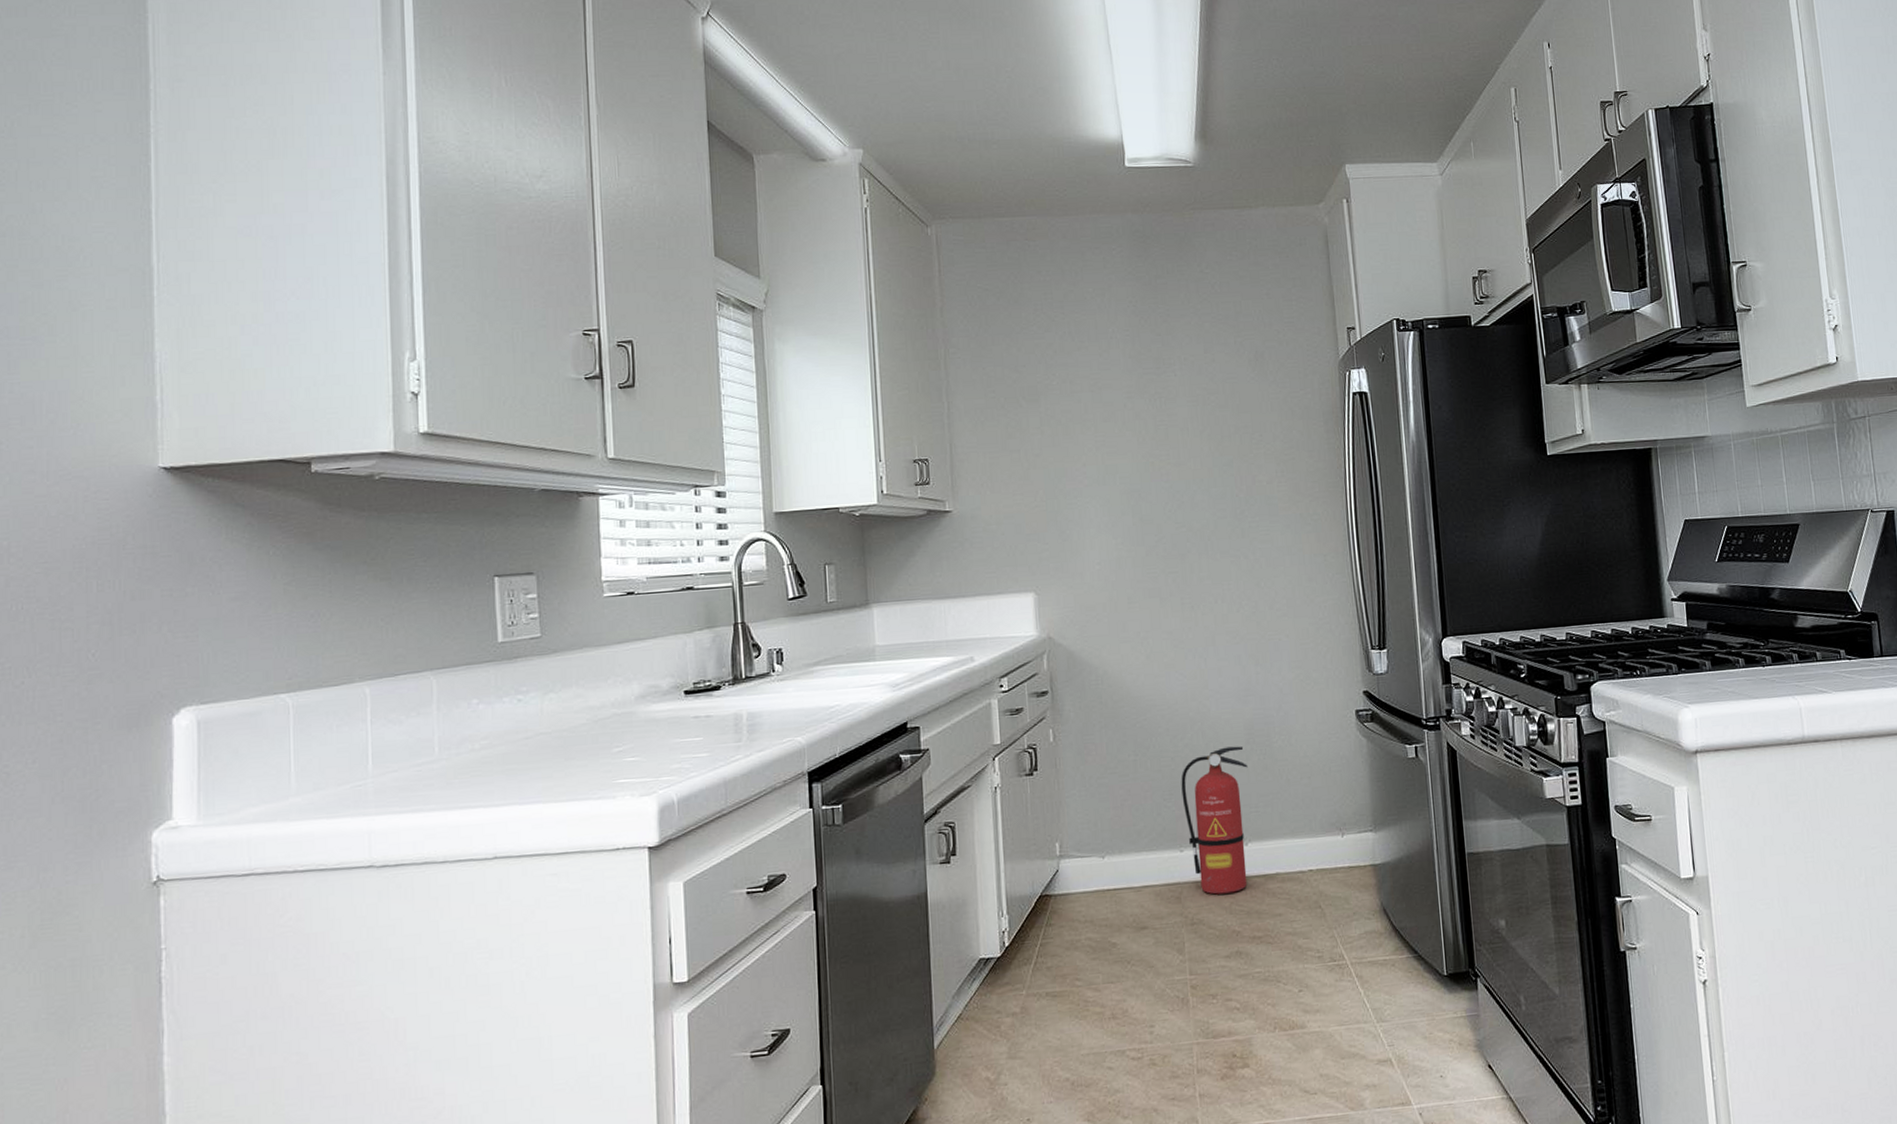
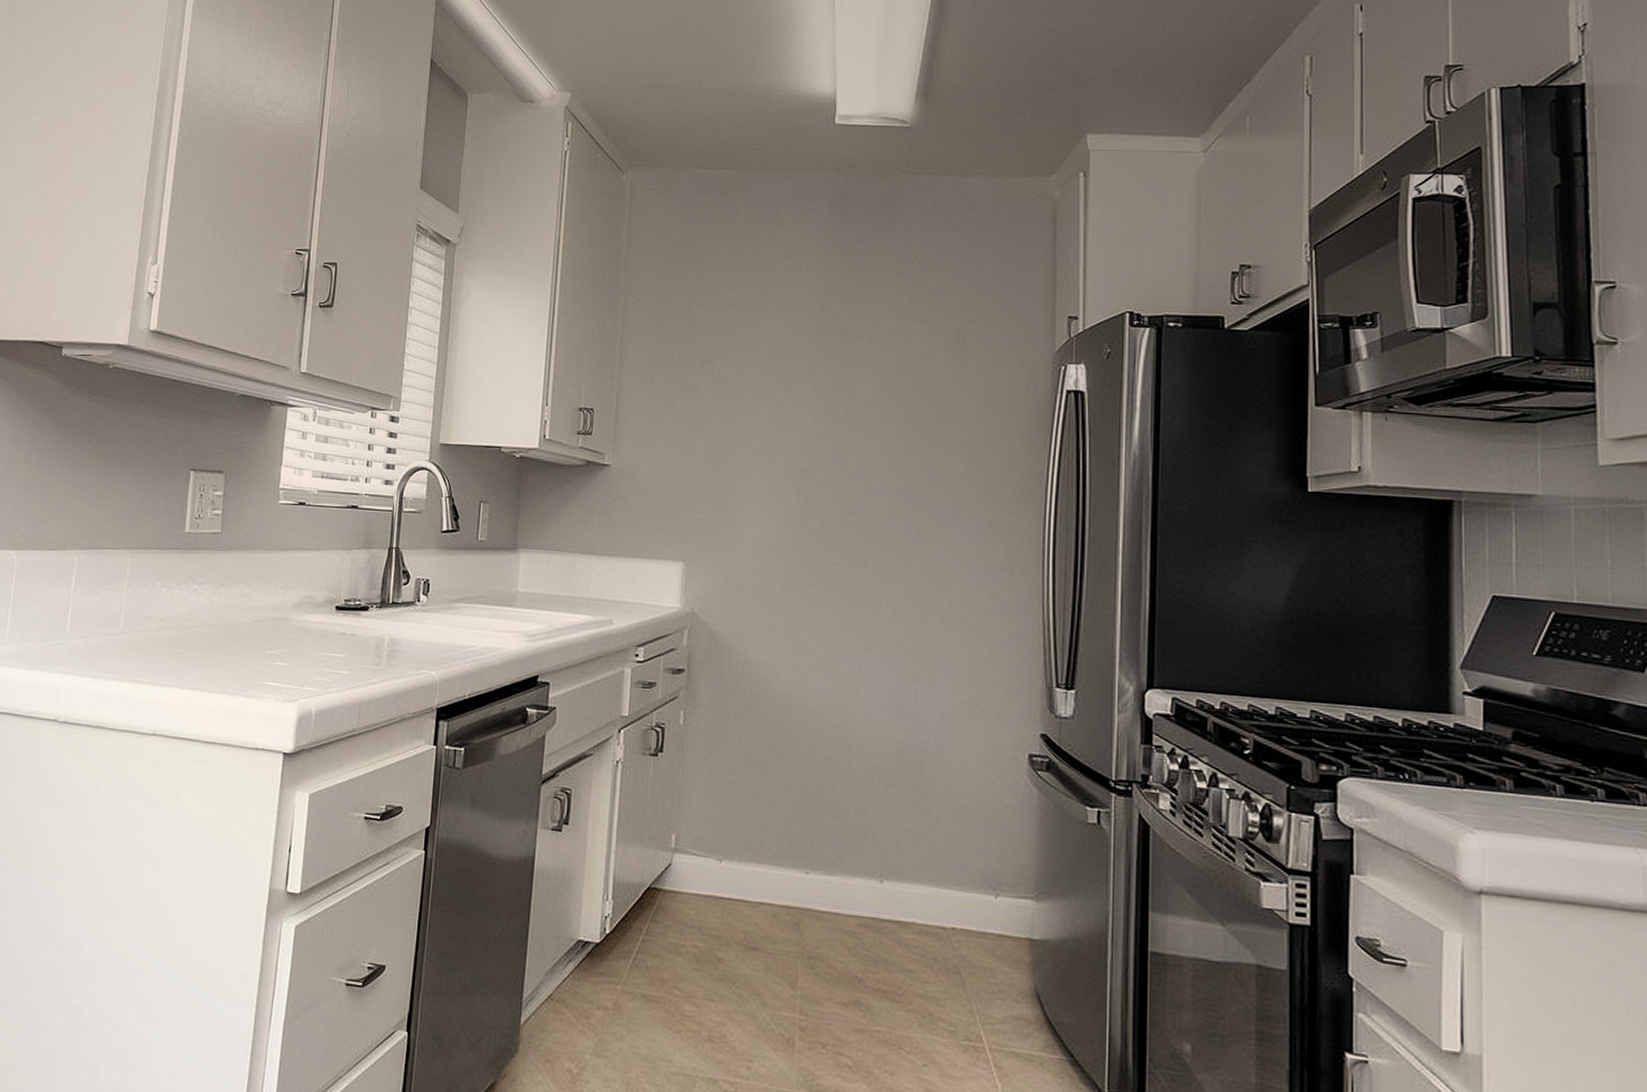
fire extinguisher: present [1181,746,1248,895] -> none [815,766,894,934]

